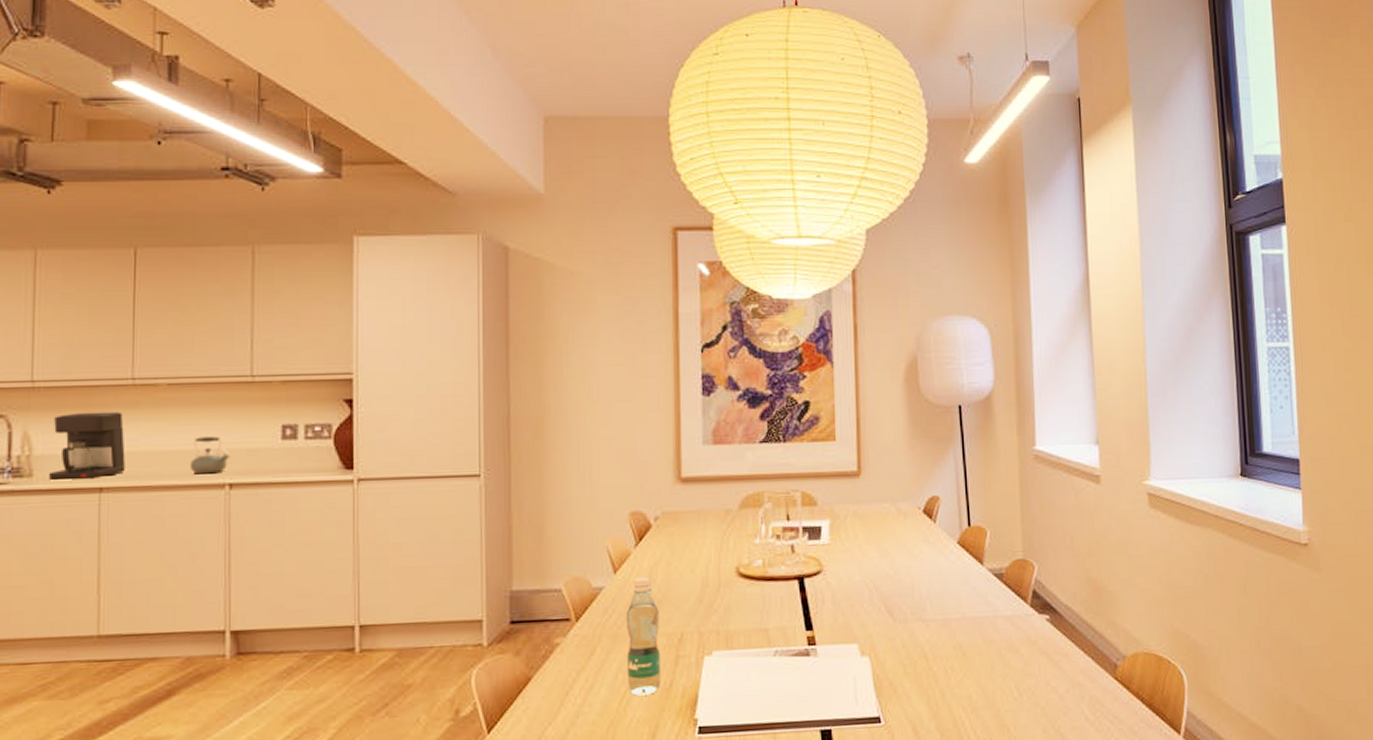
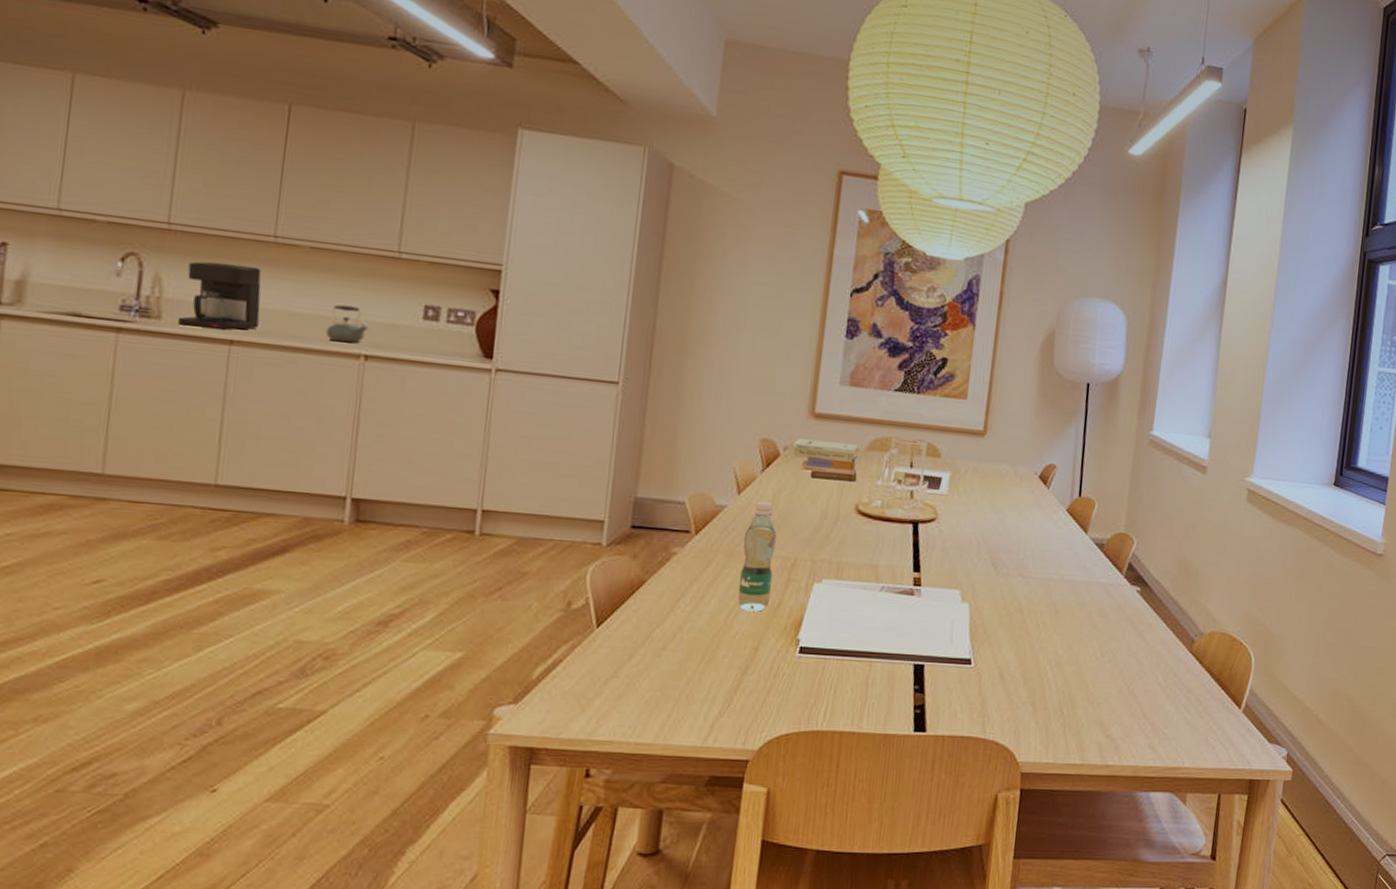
books: none [663,504,734,546] -> present [792,439,859,482]

